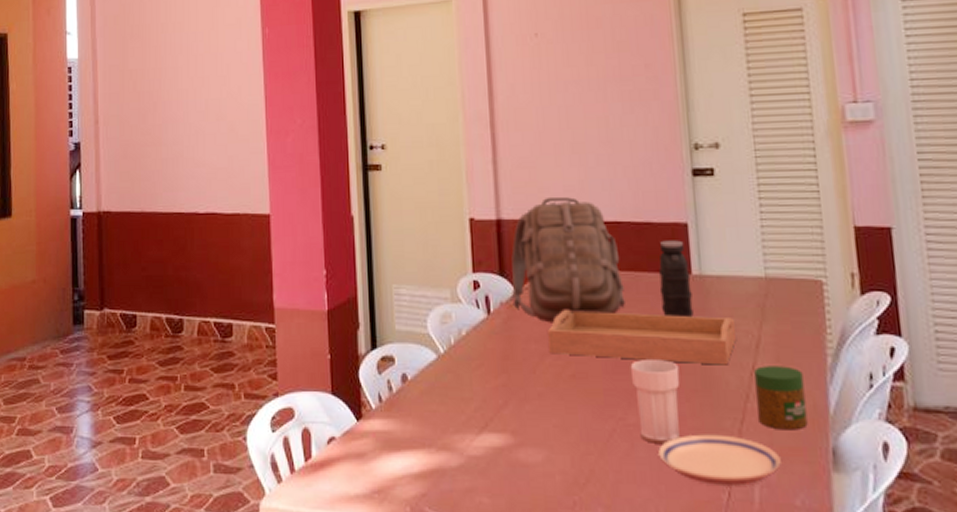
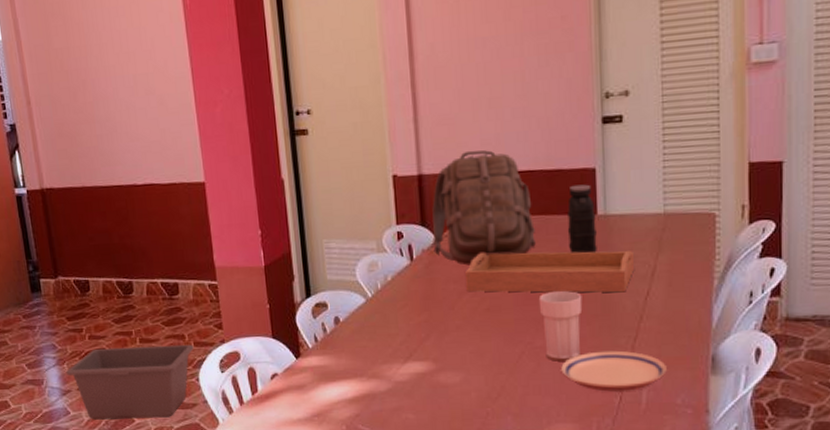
storage bin: none [99,394,244,483] -> present [65,344,194,420]
food container: present [754,366,808,430] -> none [649,289,692,344]

